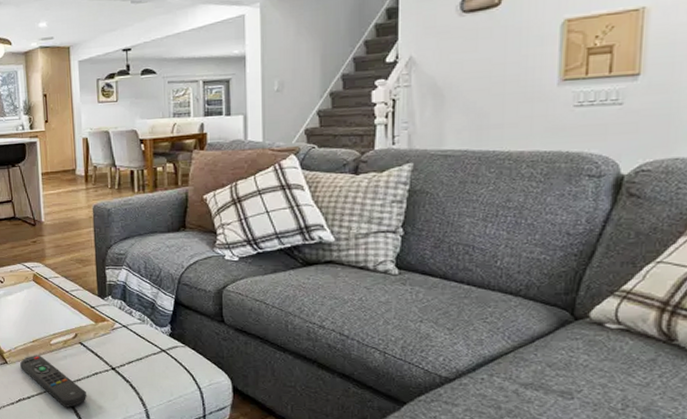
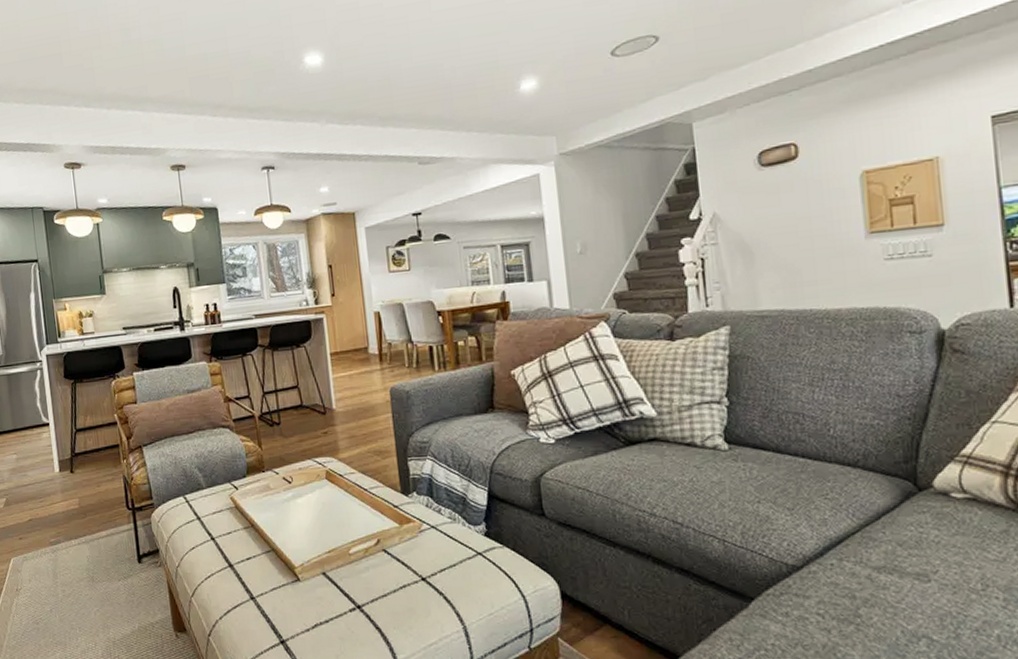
remote control: present [20,355,86,407] -> none [315,568,395,630]

